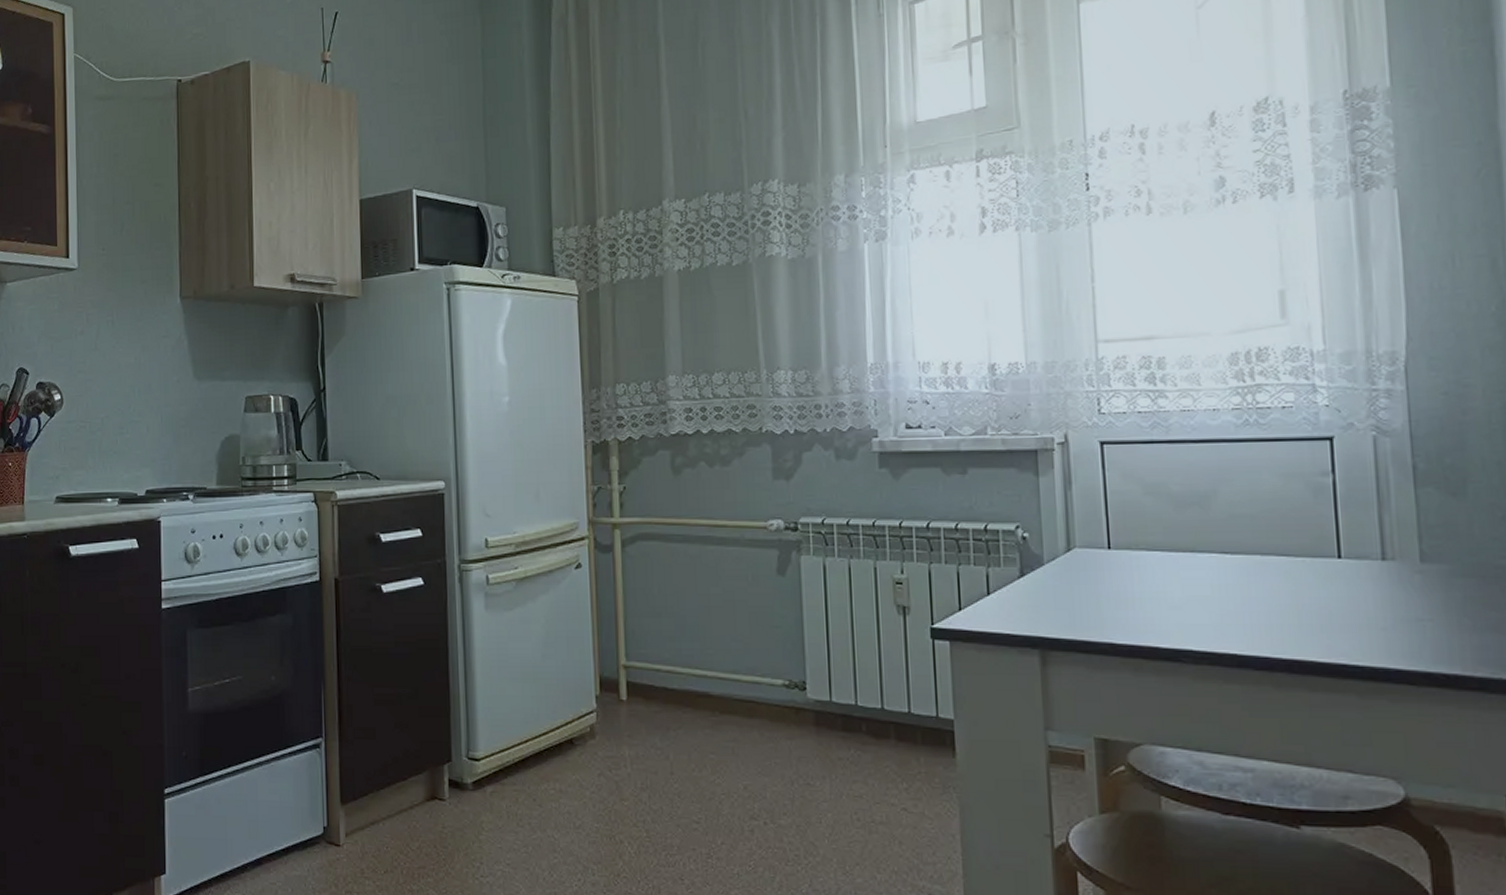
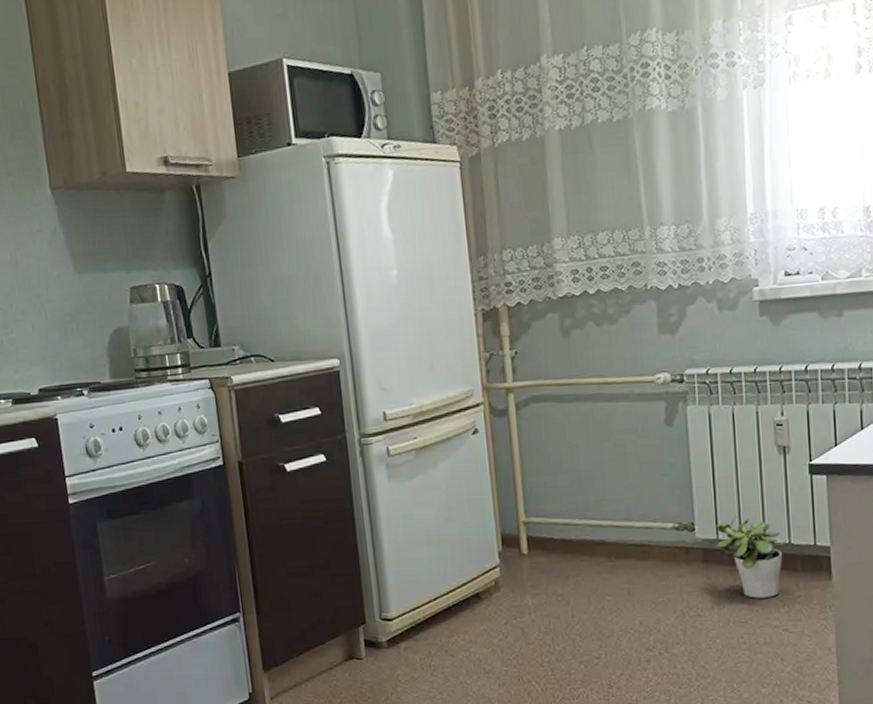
potted plant: none [829,677,906,771] -> present [716,515,787,599]

